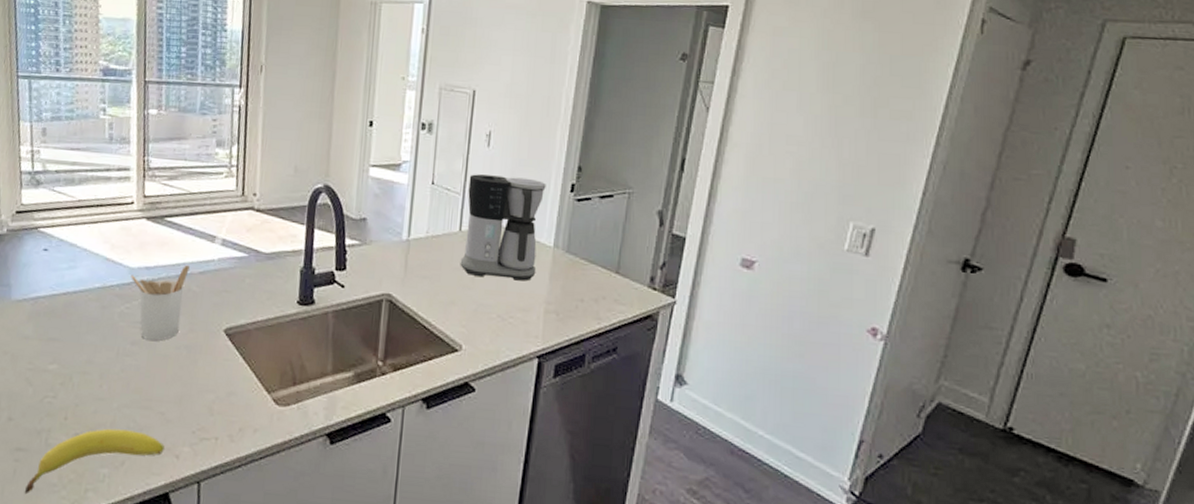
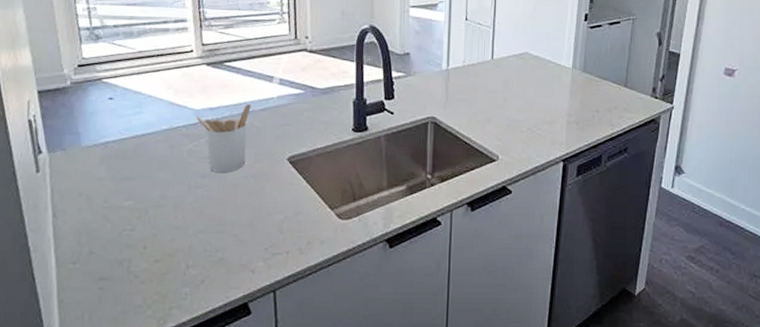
fruit: present [24,428,165,495] -> none [111,252,240,318]
coffee maker: present [460,174,546,281] -> none [493,9,564,98]

